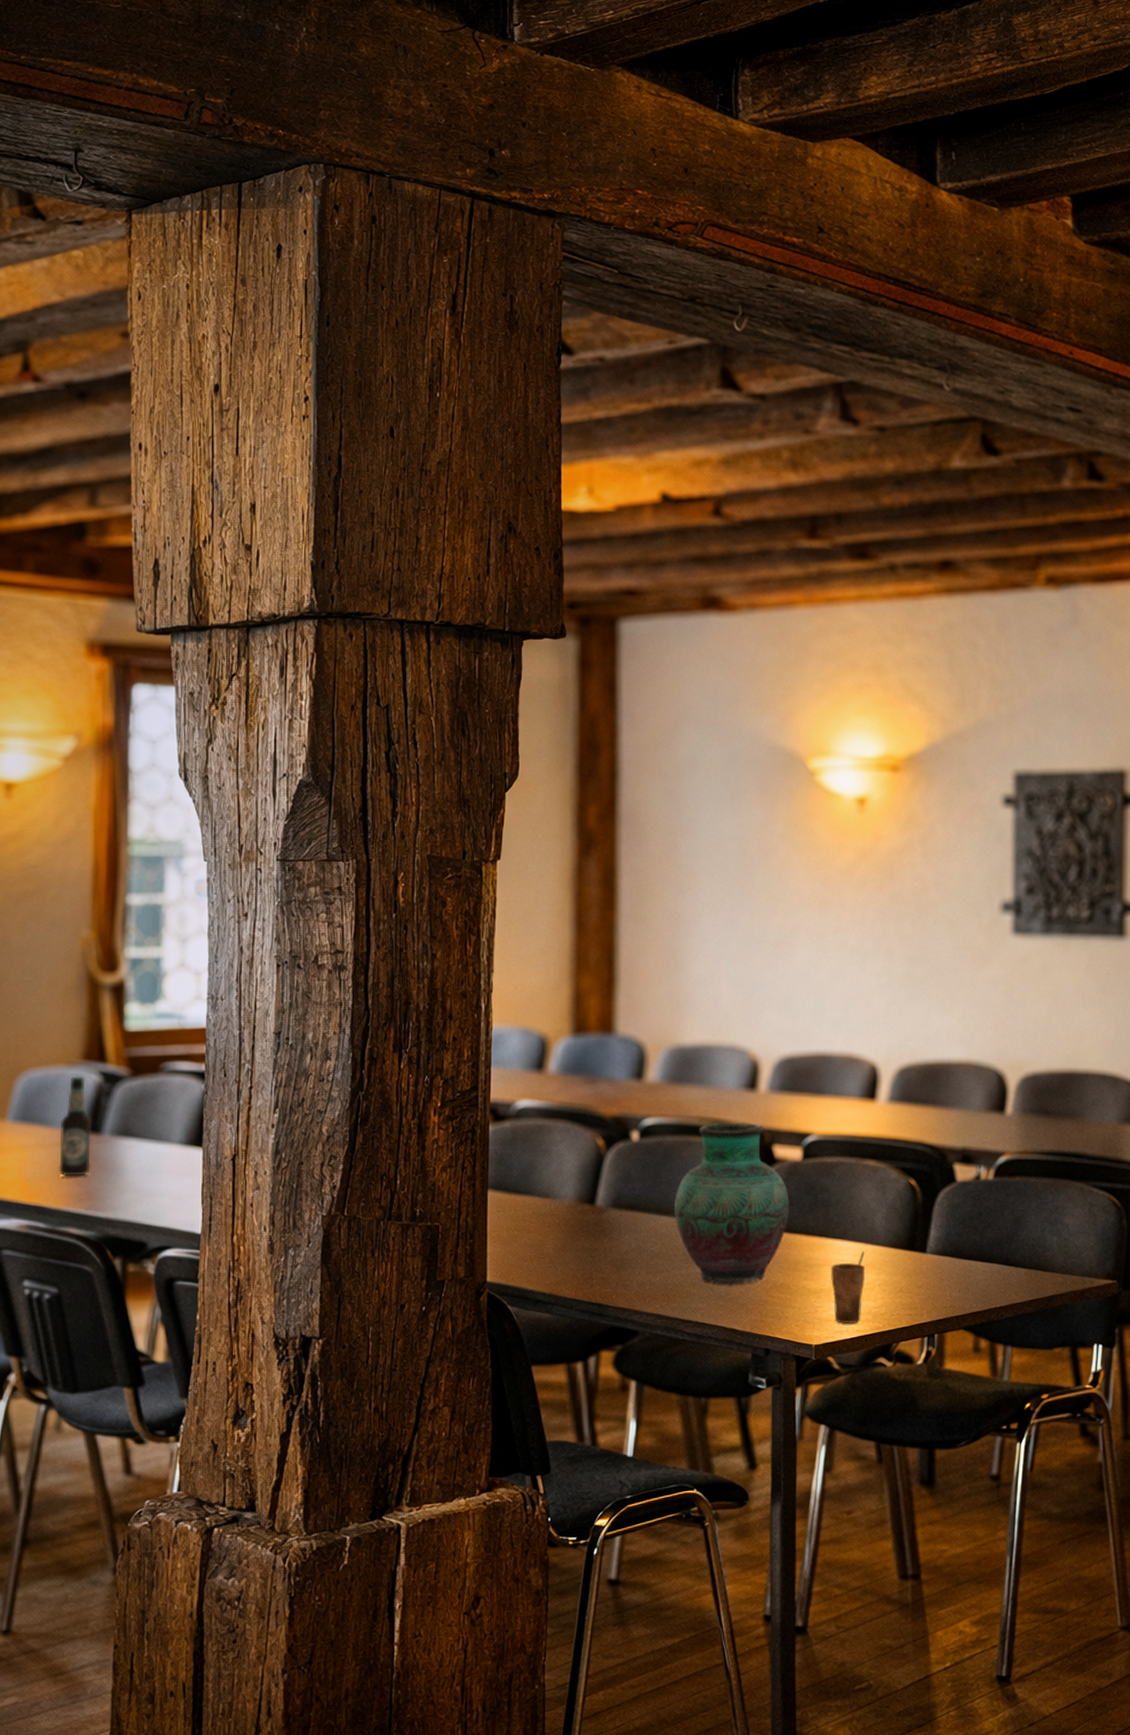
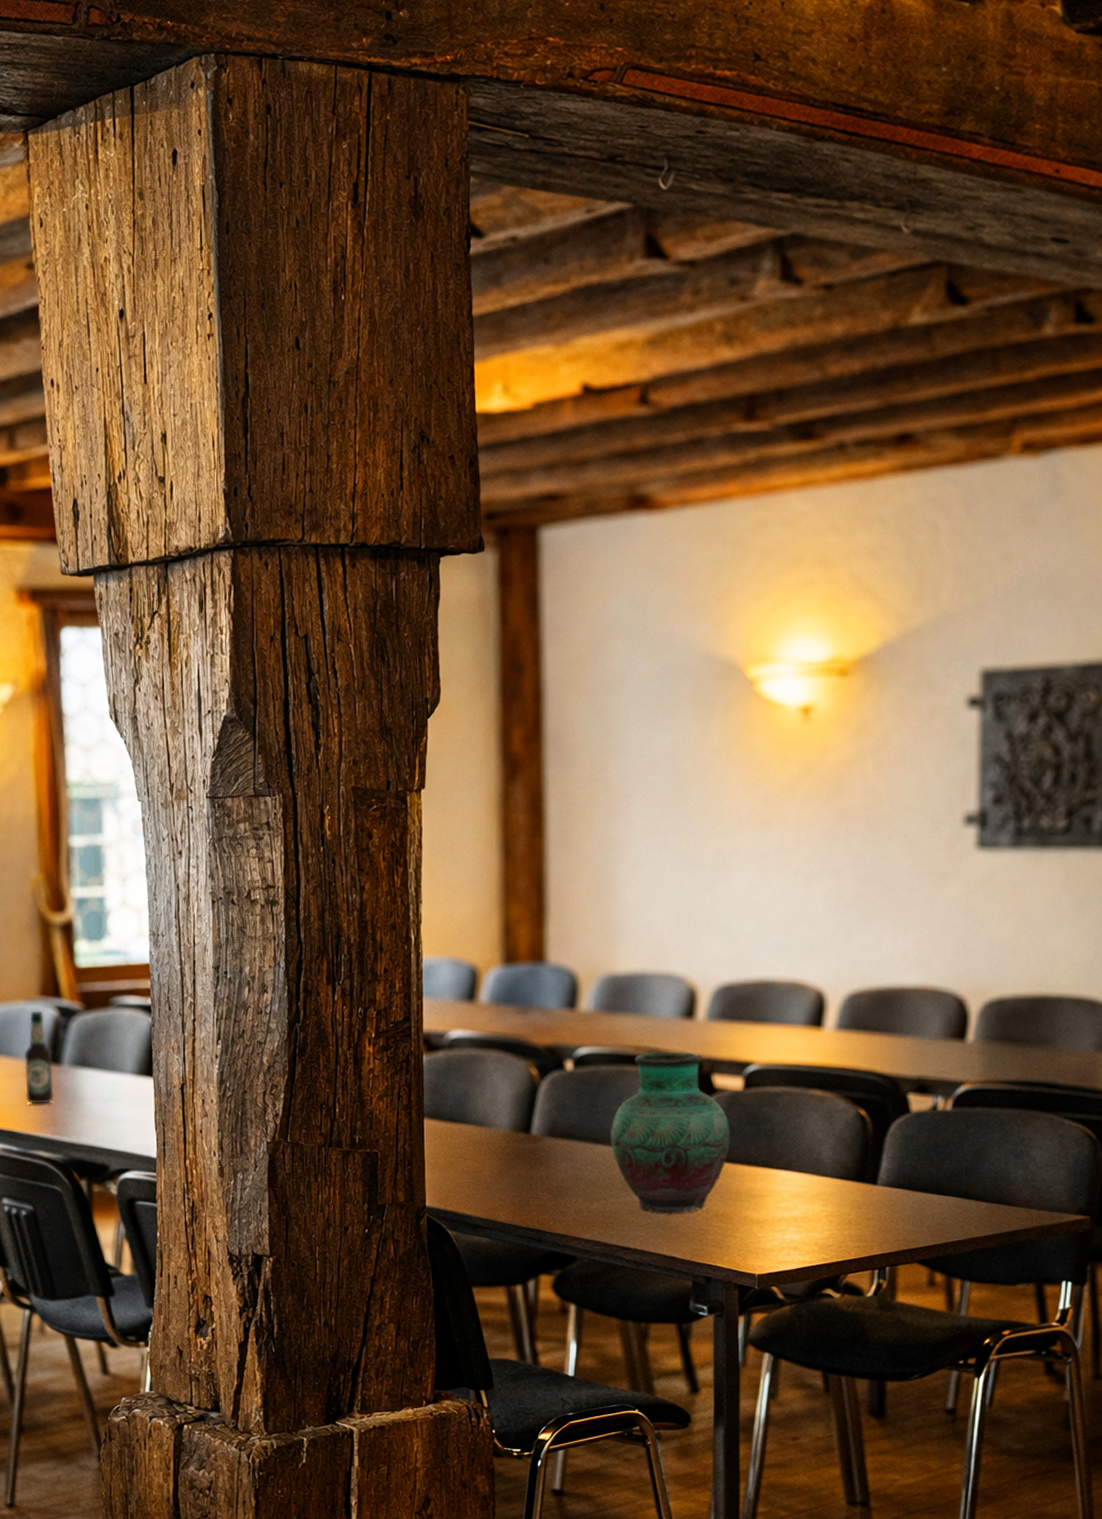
cup: present [830,1251,865,1324] -> none [774,1182,811,1254]

